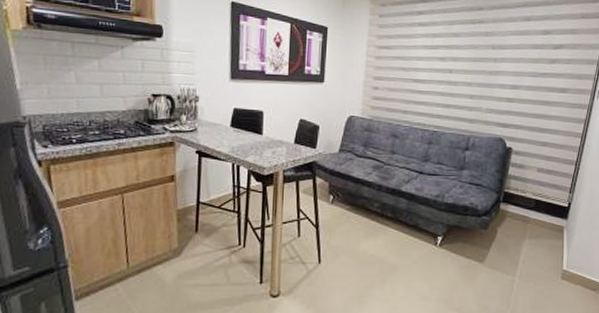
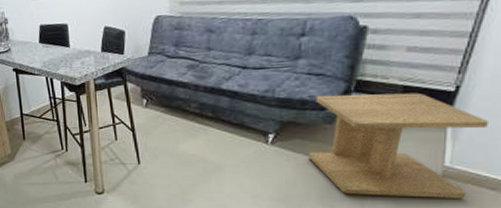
side table: none [468,203,590,298] -> present [308,92,490,198]

